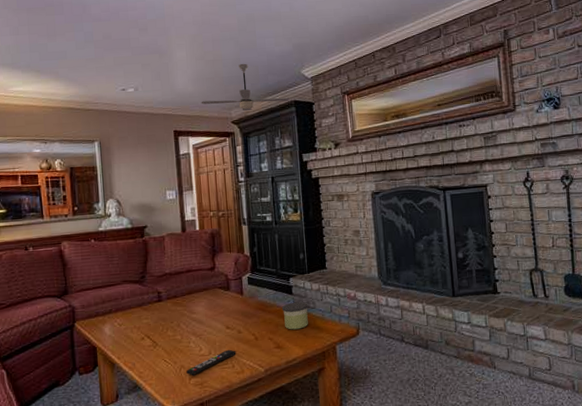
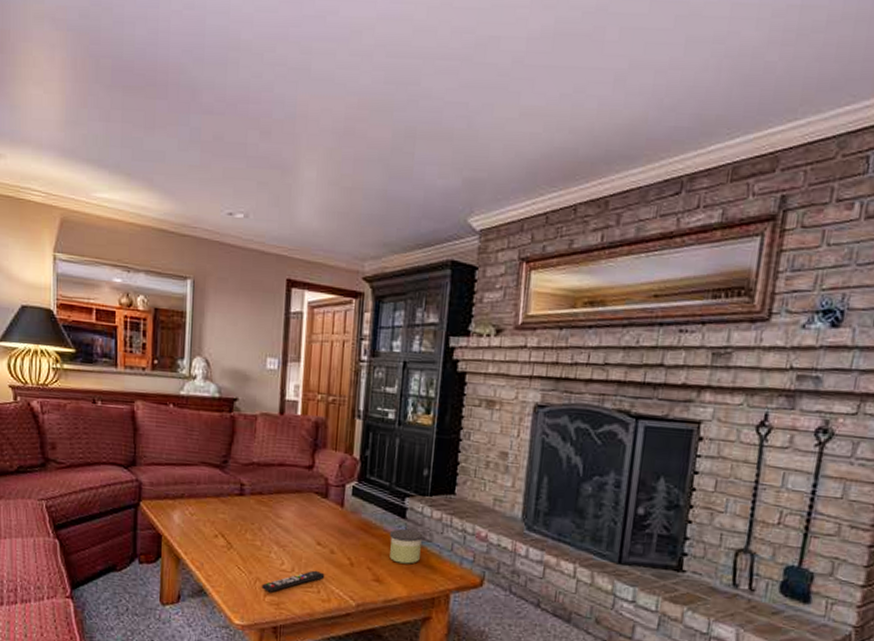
ceiling fan: present [201,63,290,112] -> none [326,197,446,267]

